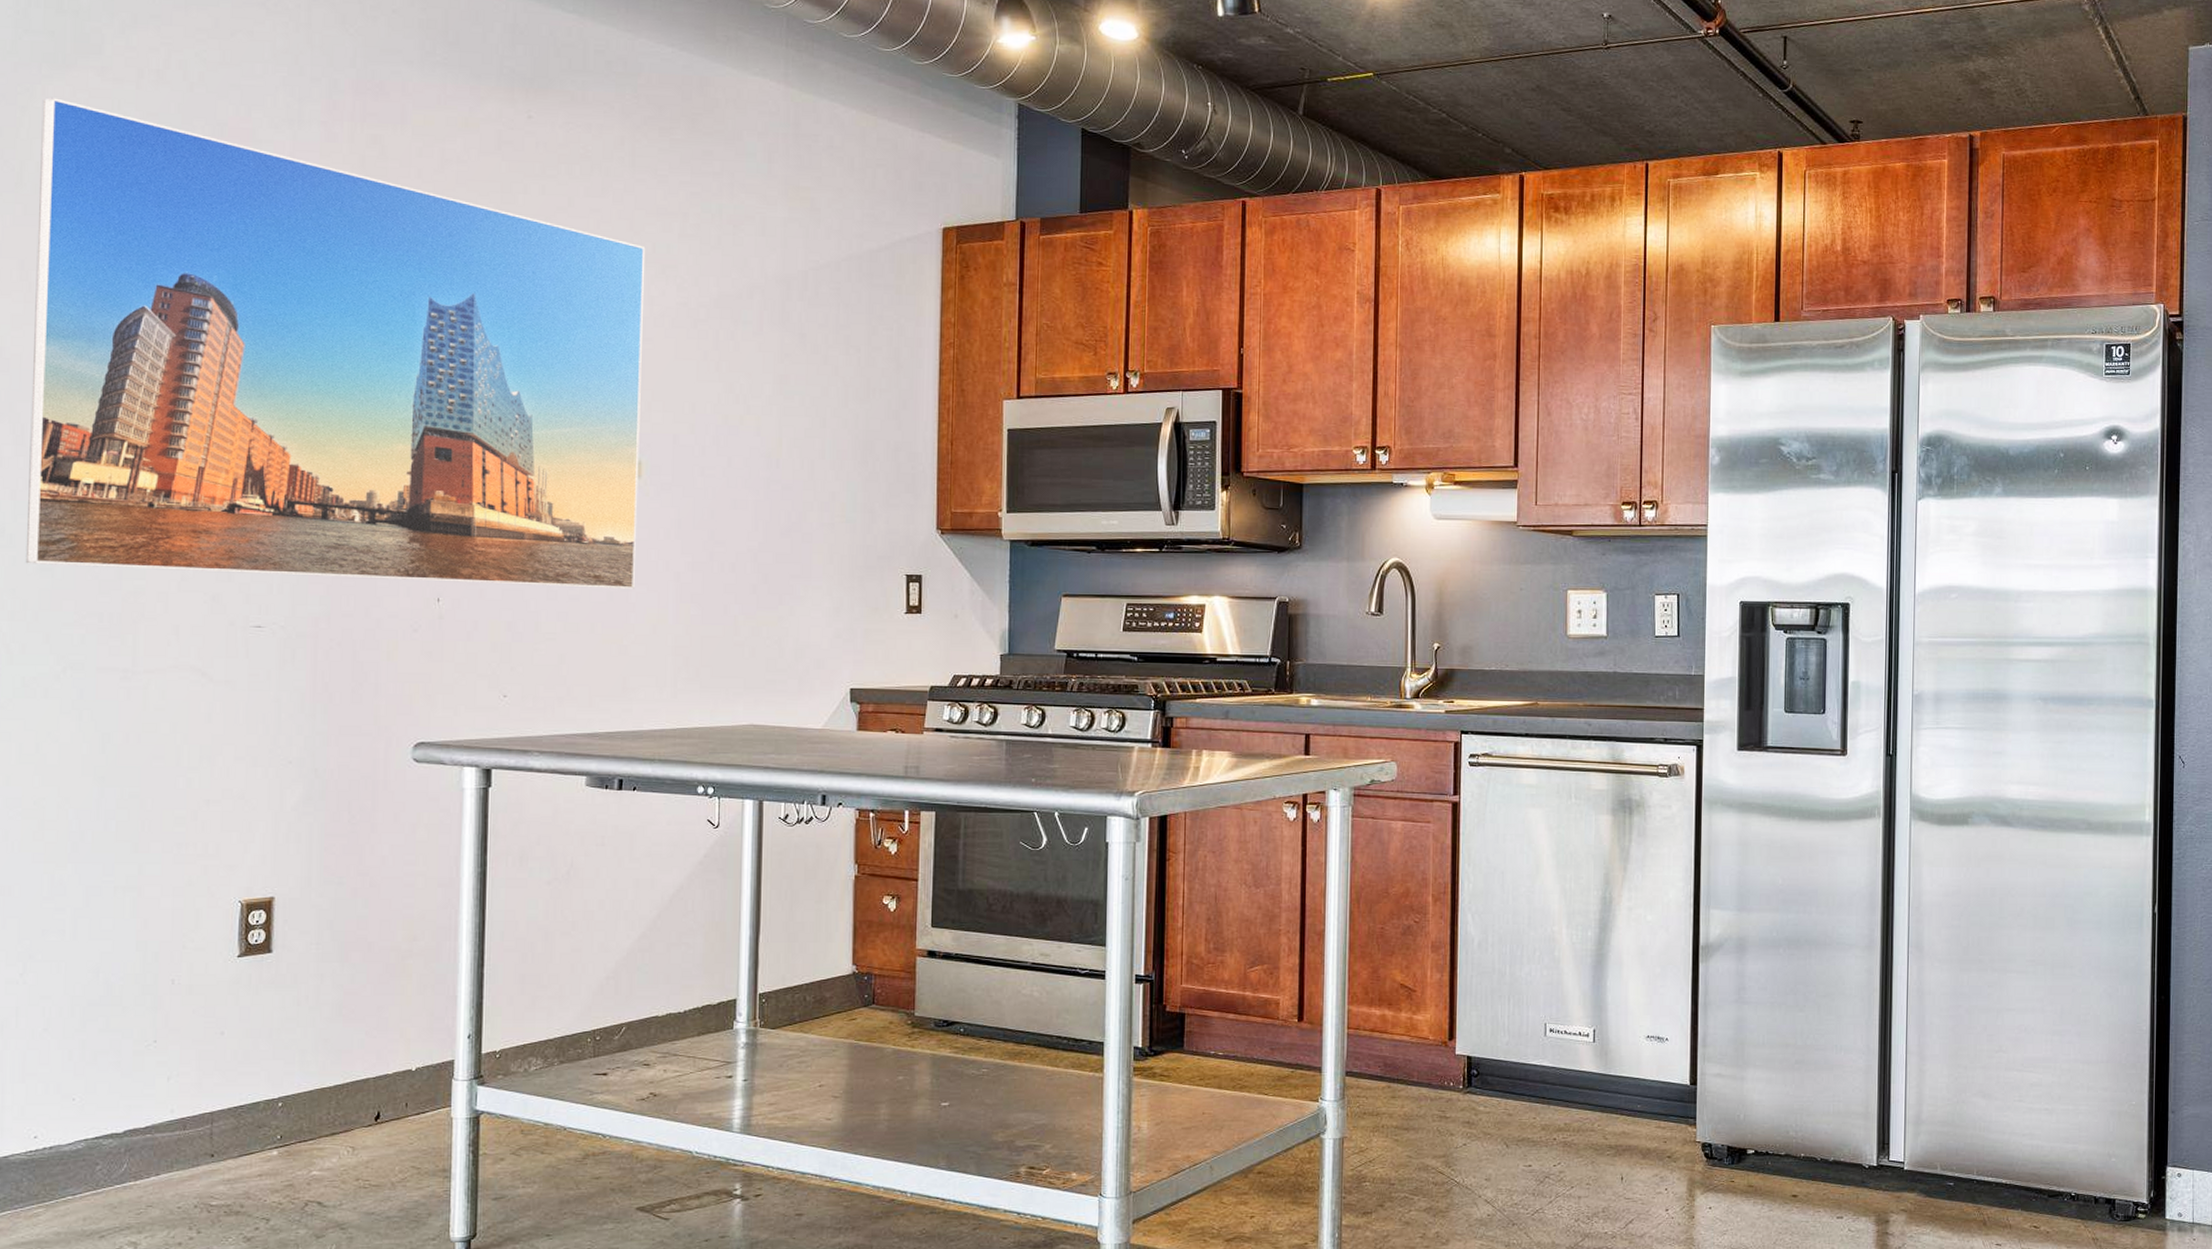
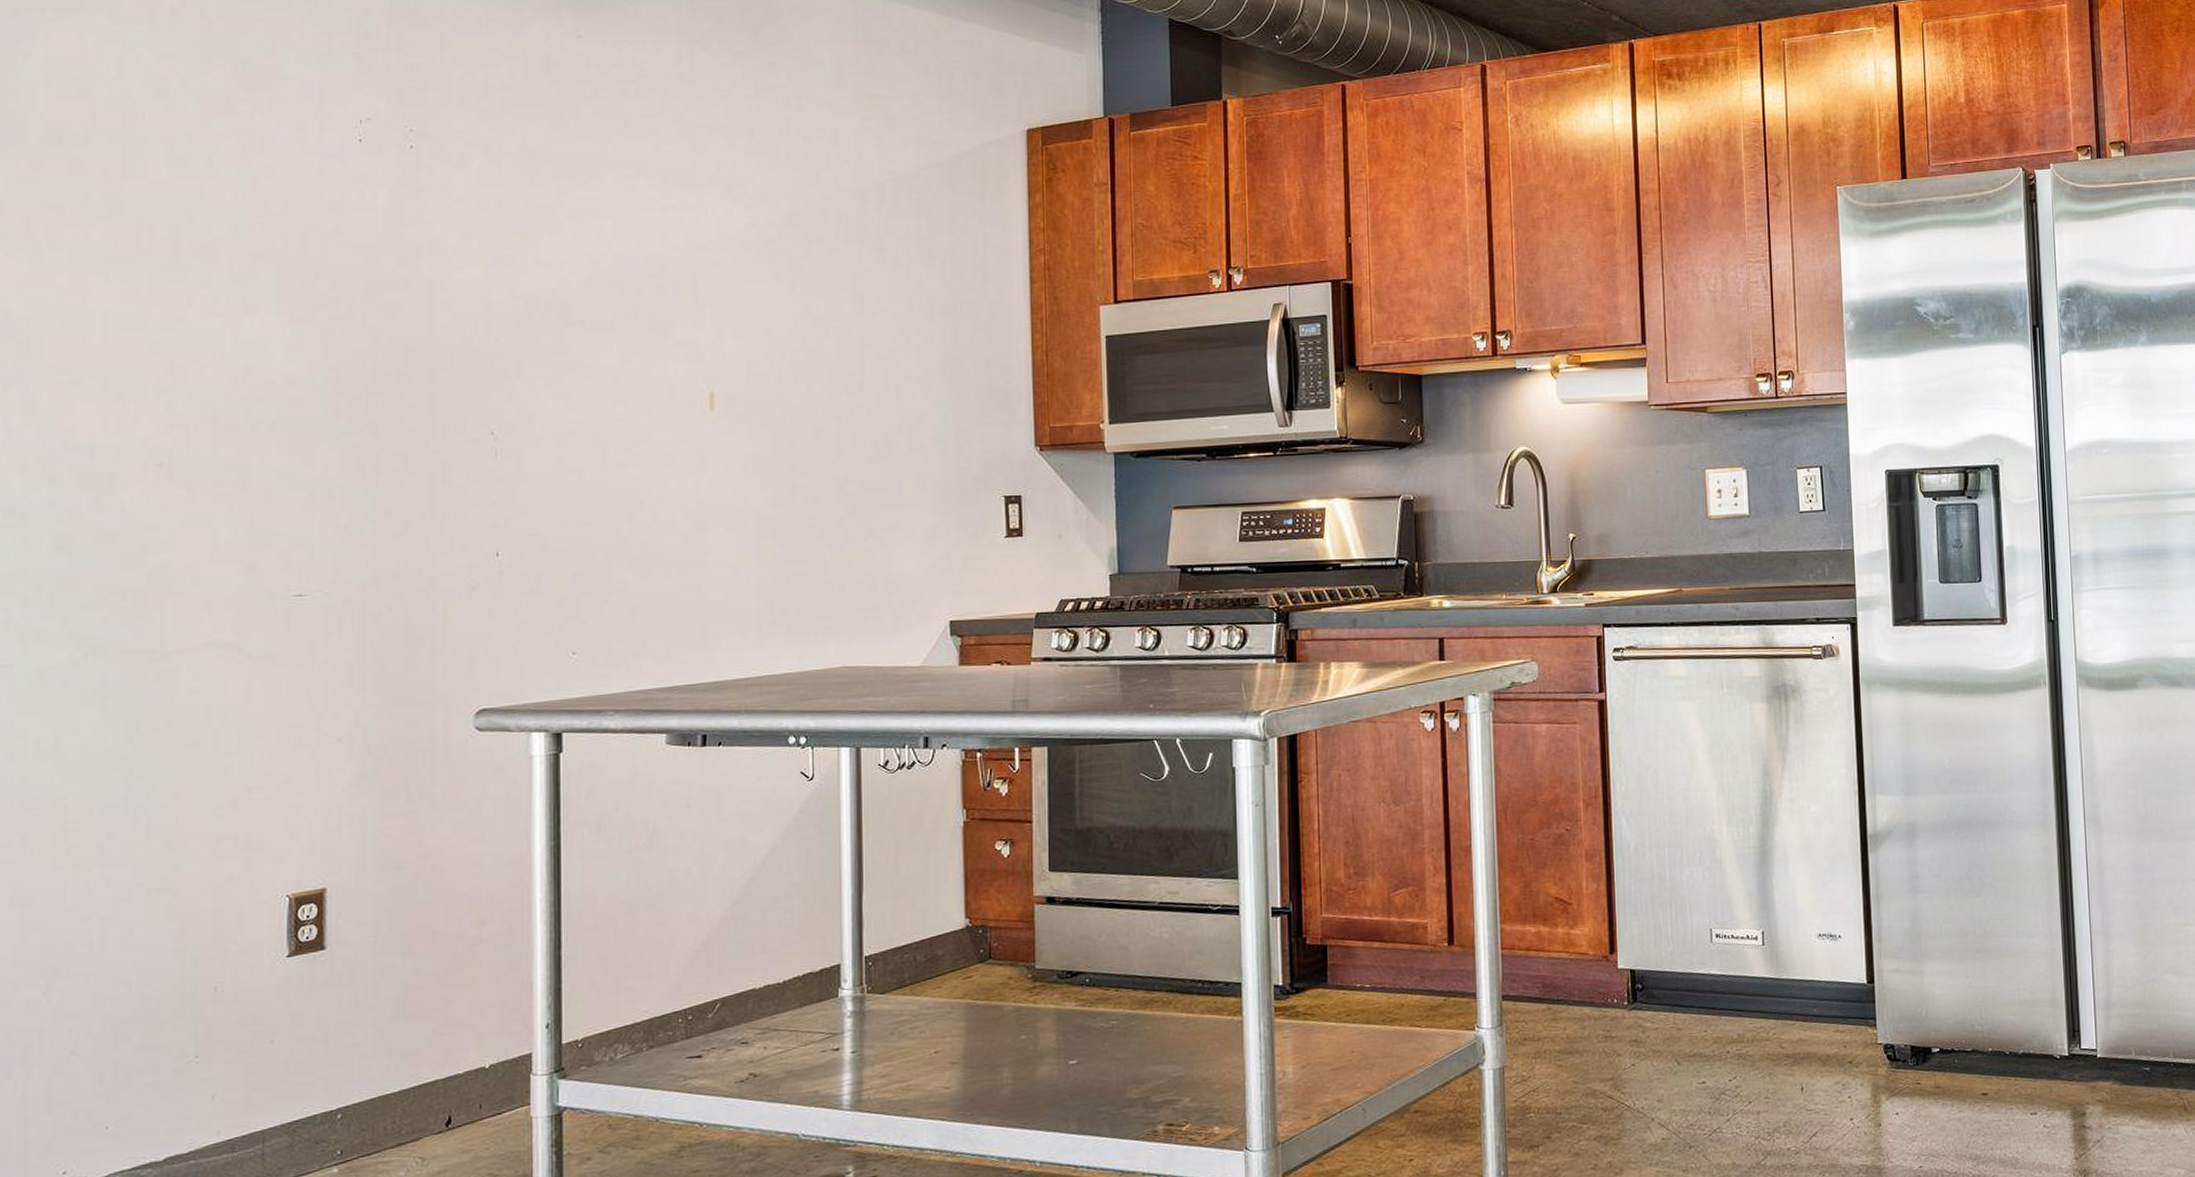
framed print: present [25,97,646,589] -> none [38,43,712,543]

